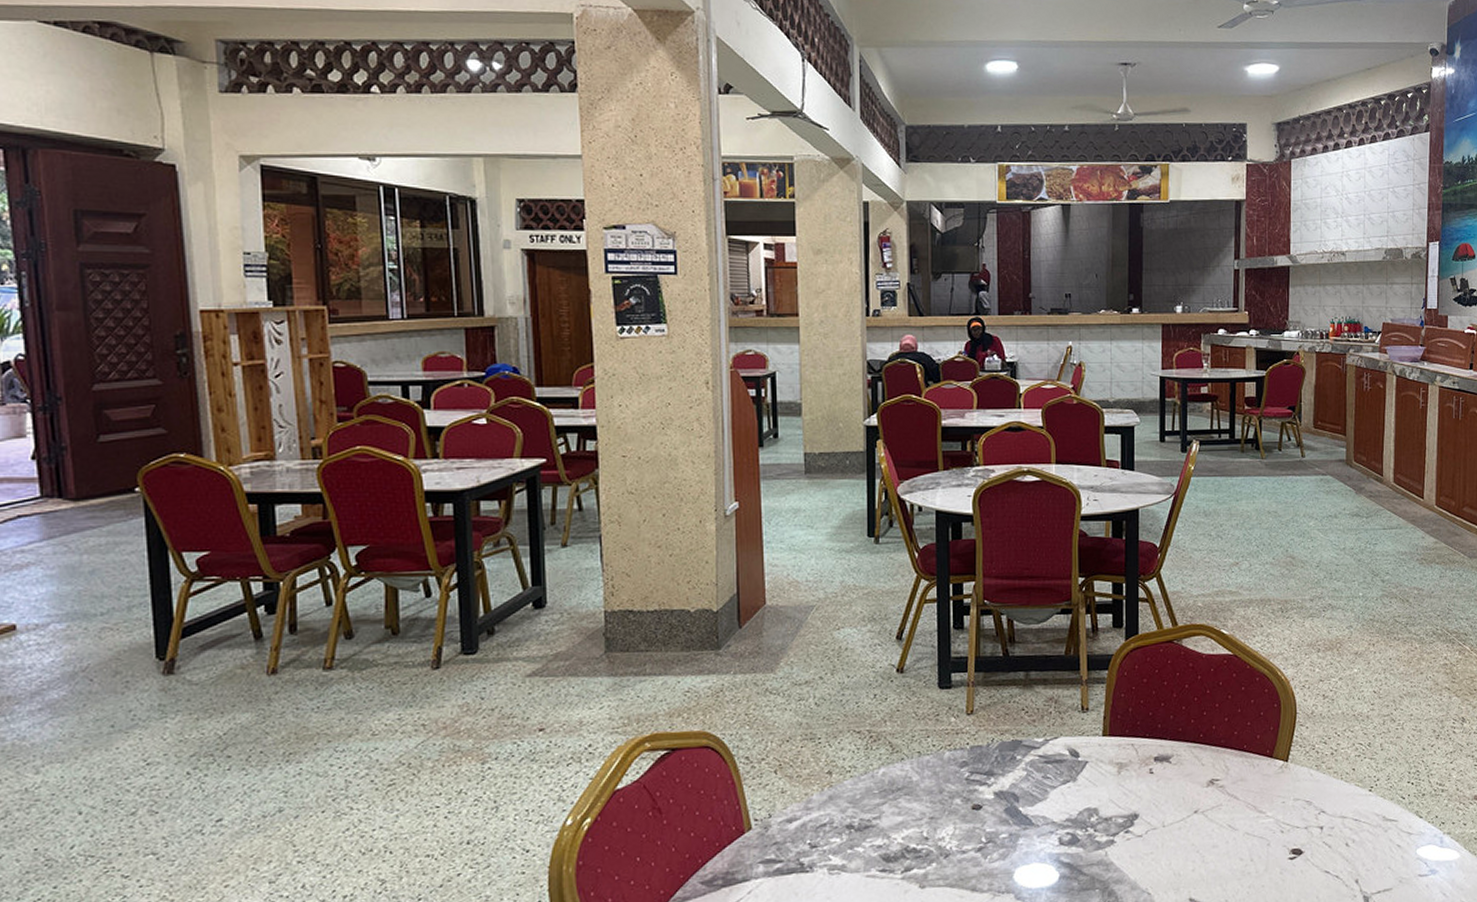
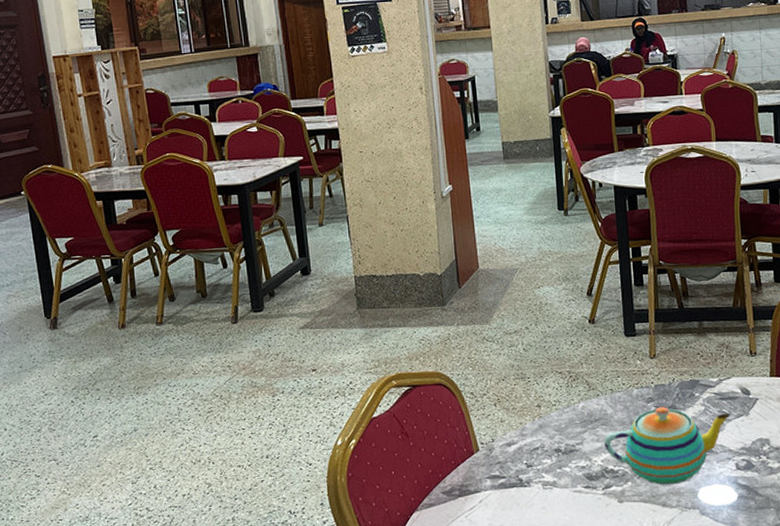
teapot: none [905,772,1057,866] -> present [603,406,731,486]

